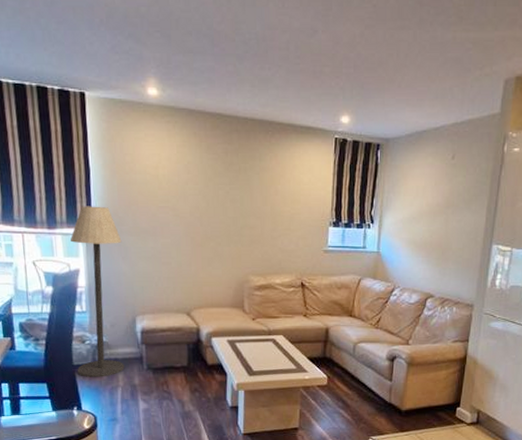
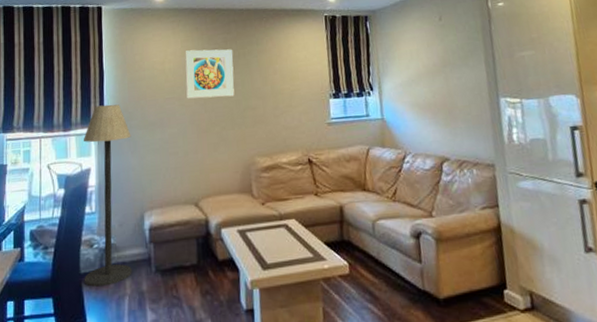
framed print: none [180,157,234,213] -> present [185,49,235,99]

